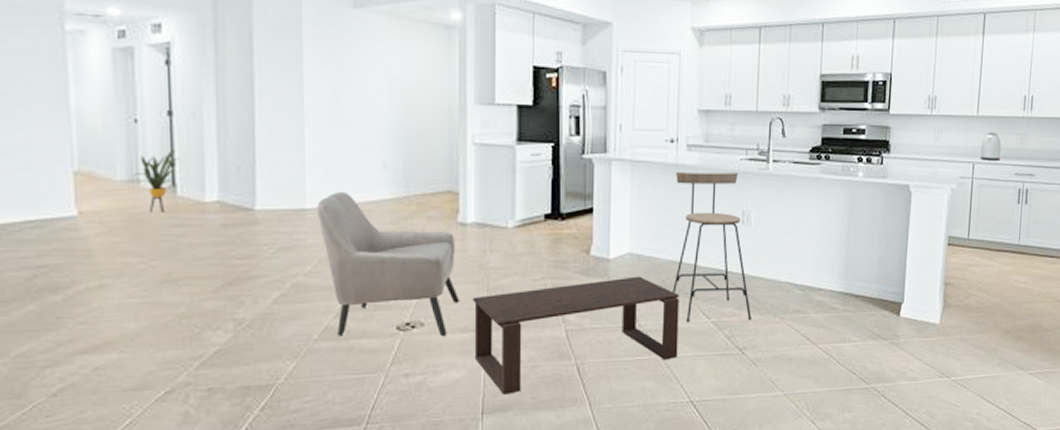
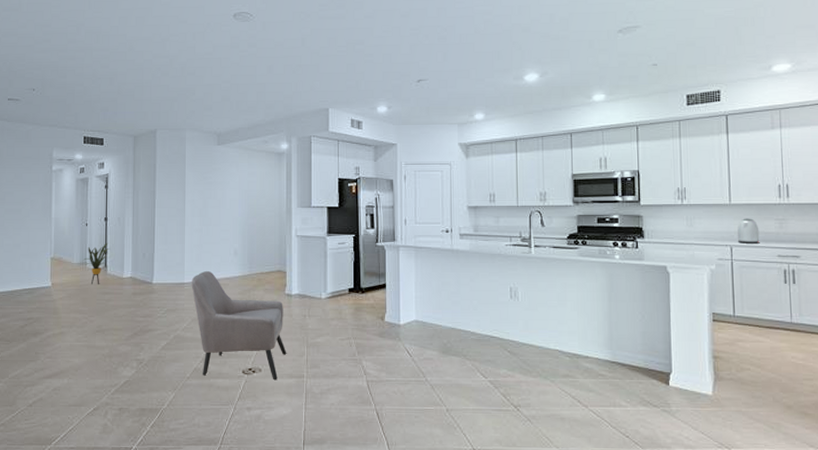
coffee table: present [472,276,680,395] -> none [296,339,460,430]
bar stool: present [673,172,751,323] -> none [451,256,524,382]

